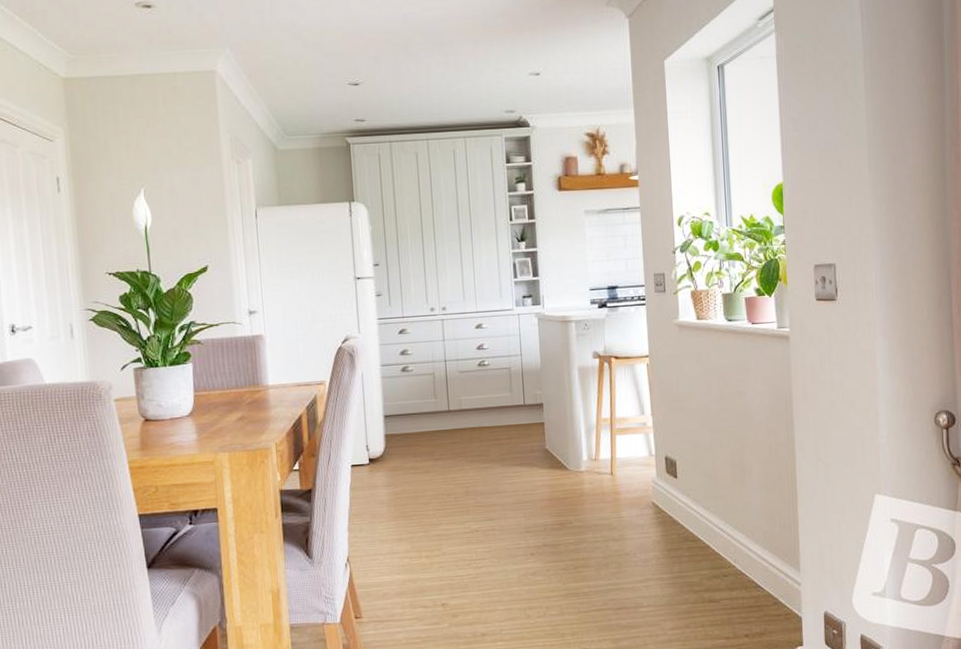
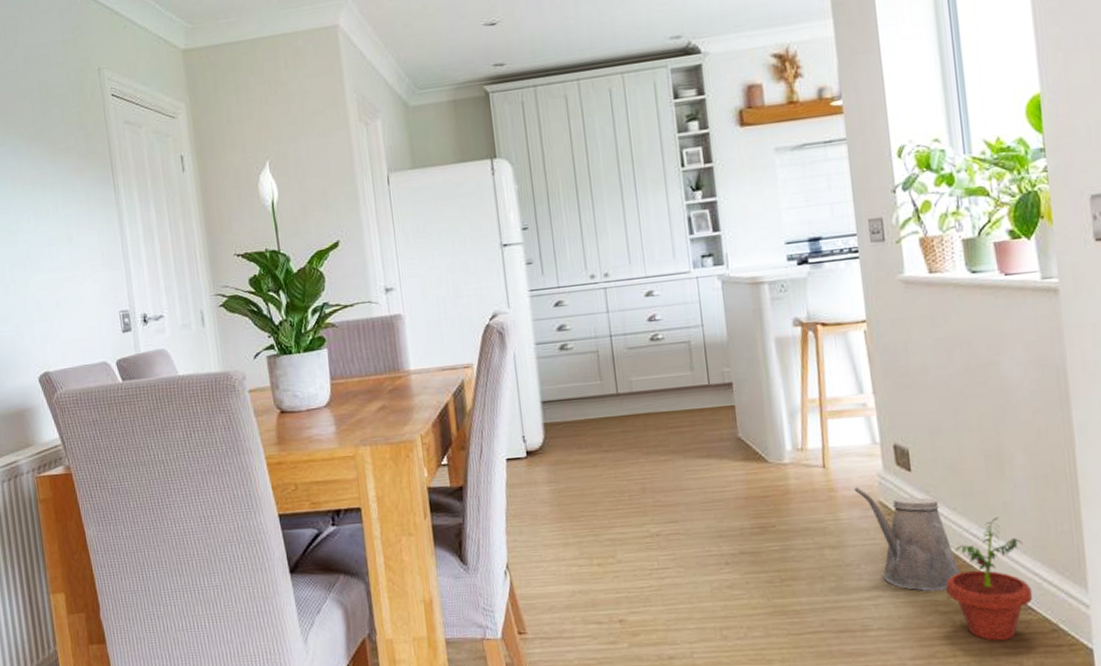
watering can: none [634,490,710,575] -> present [854,486,961,592]
potted plant: none [699,515,762,613] -> present [945,517,1033,641]

